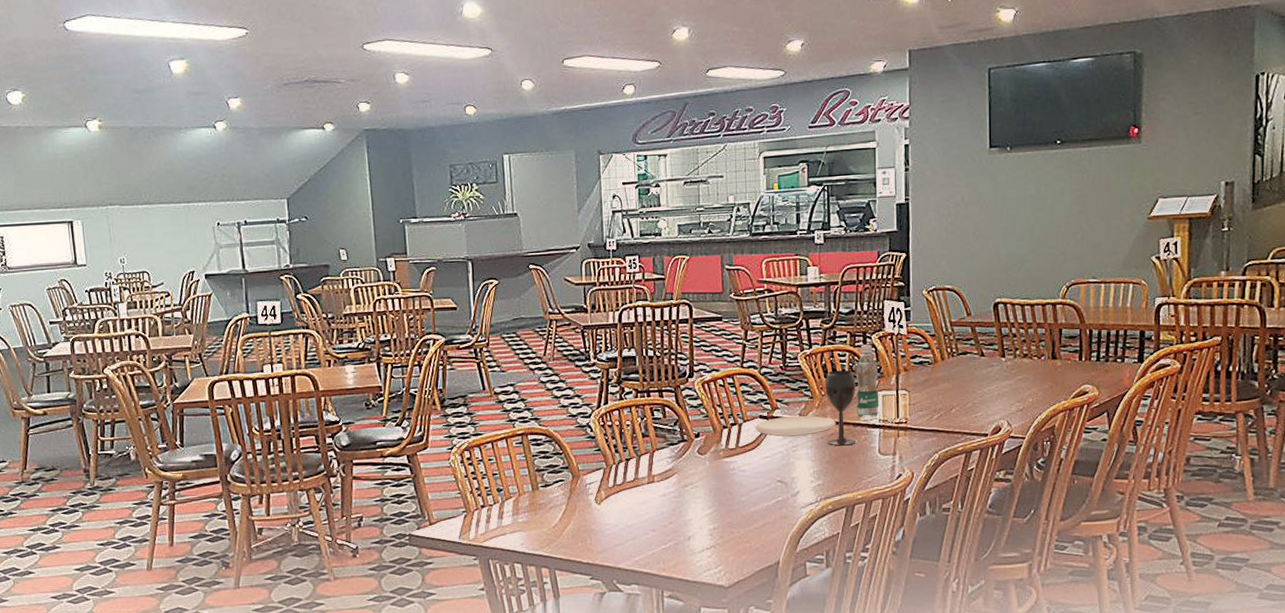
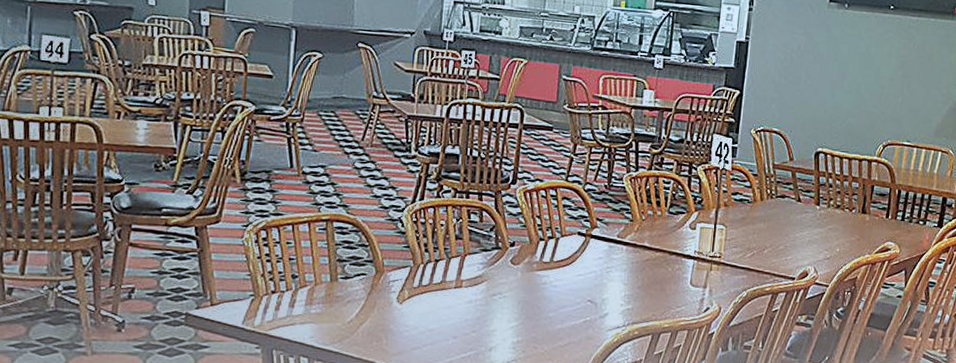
plate: present [755,415,836,437] -> none [572,236,653,258]
wine glass: present [825,370,856,446] -> none [642,196,677,273]
bottle: present [855,344,880,420] -> none [673,174,700,250]

